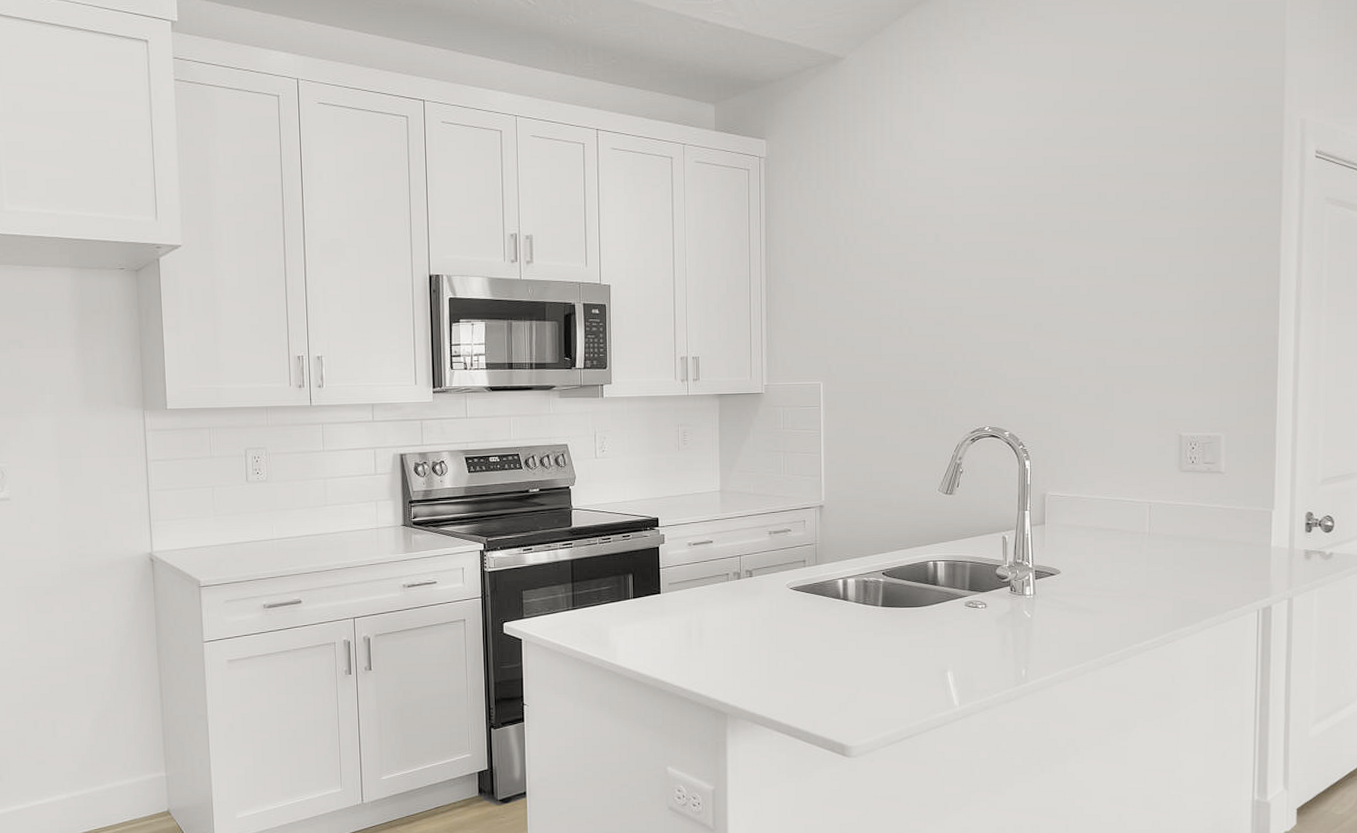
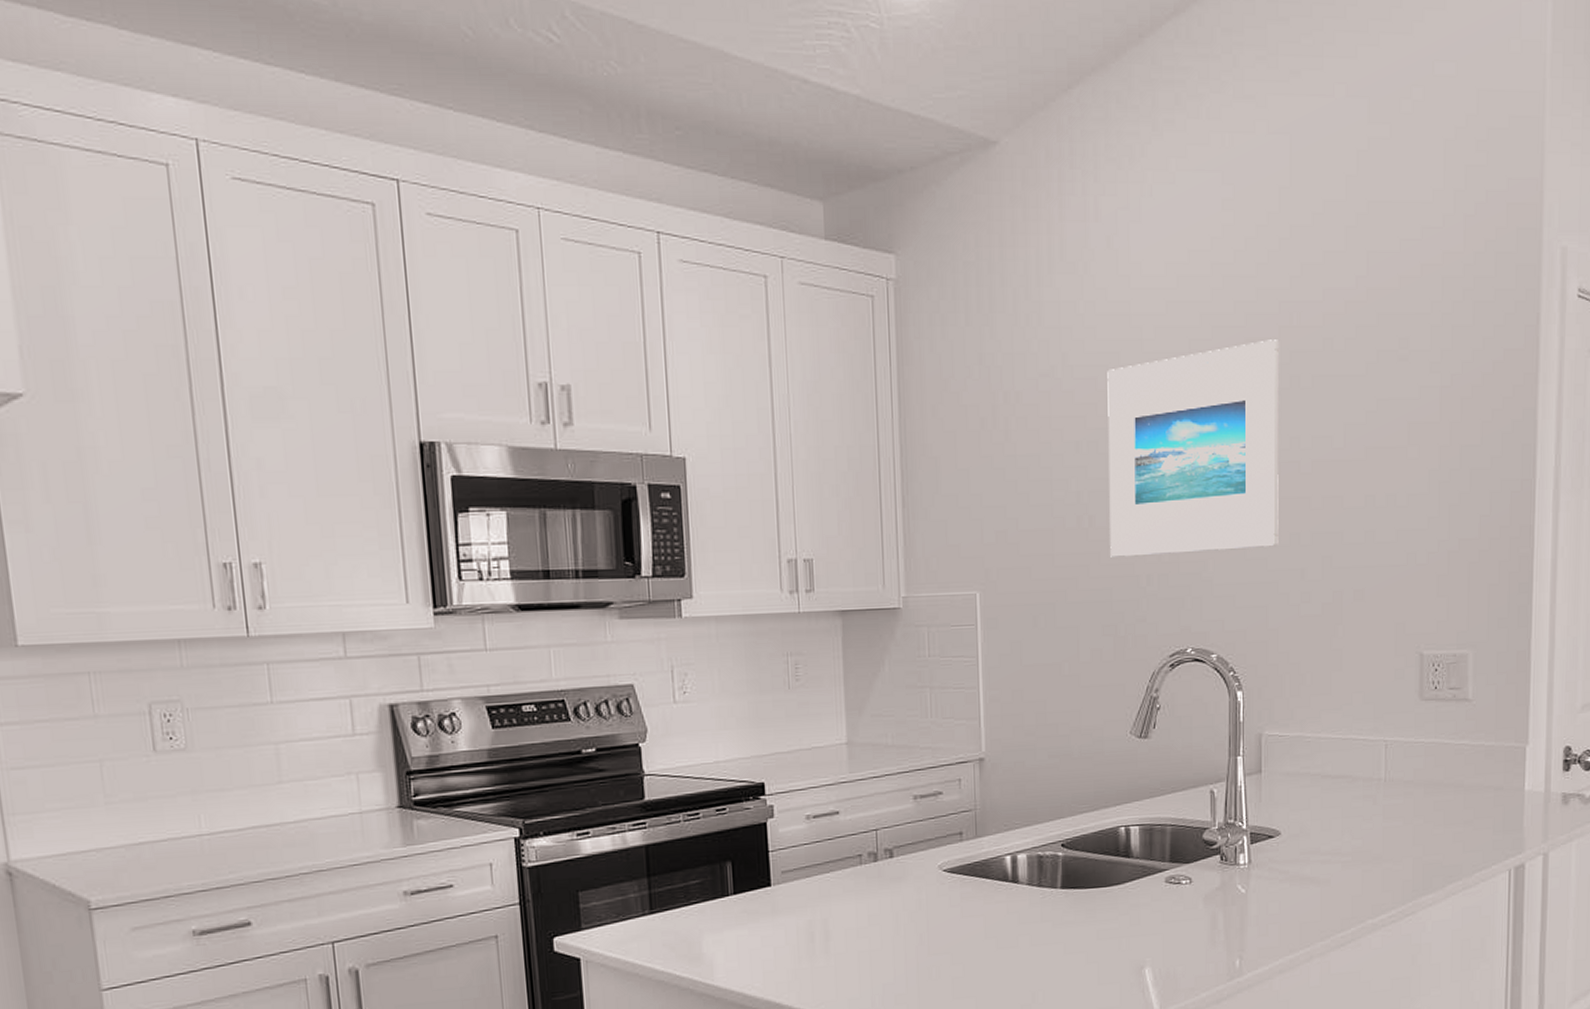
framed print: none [925,195,1062,358] -> present [1107,340,1279,557]

